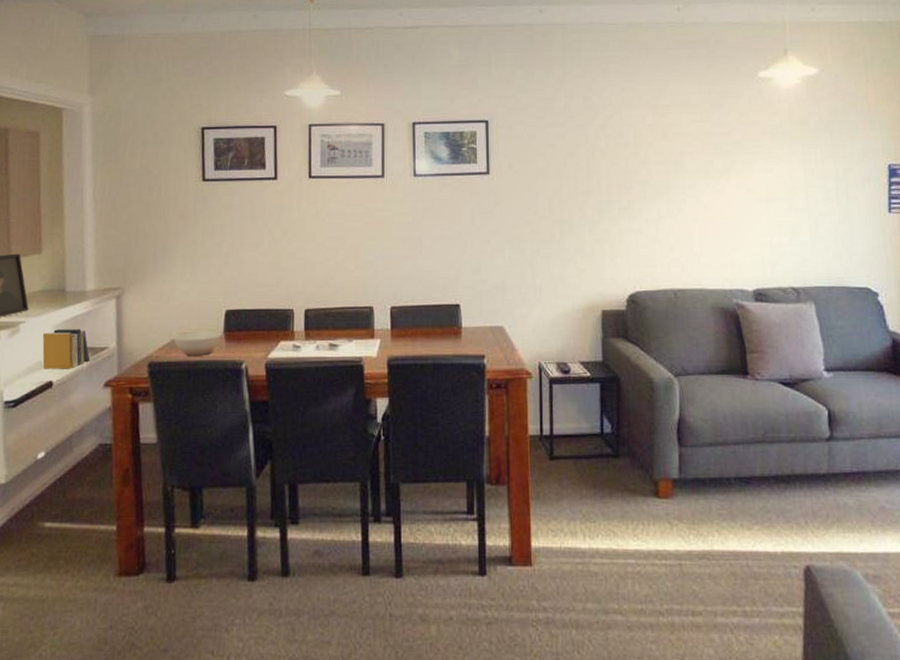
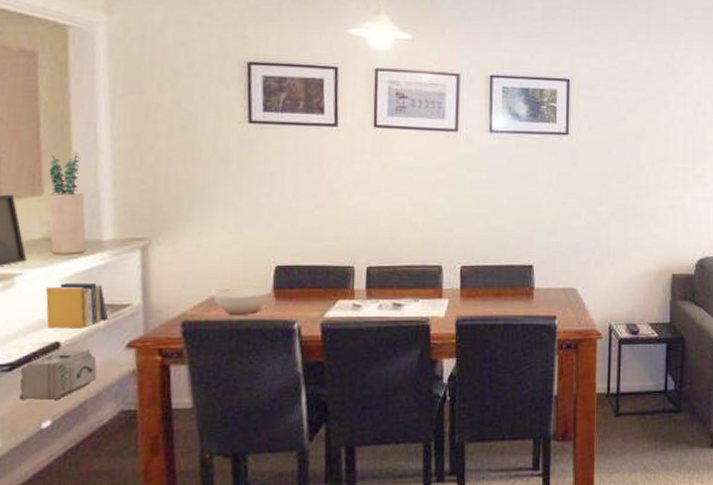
decorative box: none [21,387,81,434] -> present [19,348,97,401]
vase: none [46,215,74,305] -> present [48,152,86,256]

